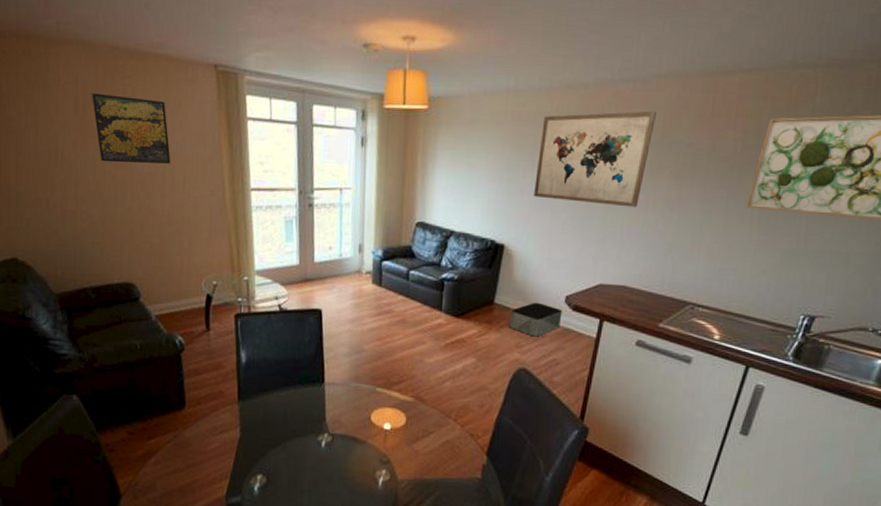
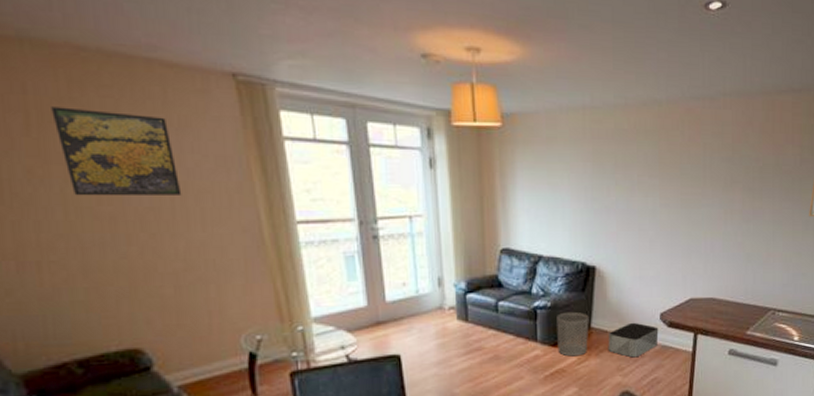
waste bin: none [460,286,493,329] -> present [557,311,589,357]
wall art: present [534,111,656,208] -> none [620,128,725,221]

